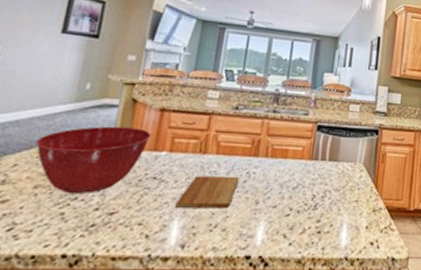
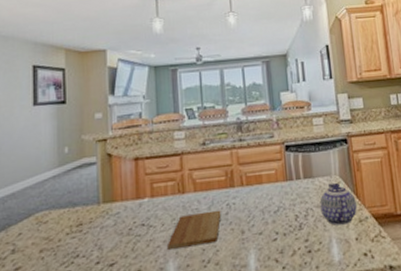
mixing bowl: present [35,126,151,193] -> none [33,180,131,252]
teapot: none [338,169,374,213] -> present [320,182,357,226]

